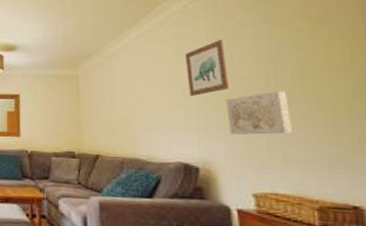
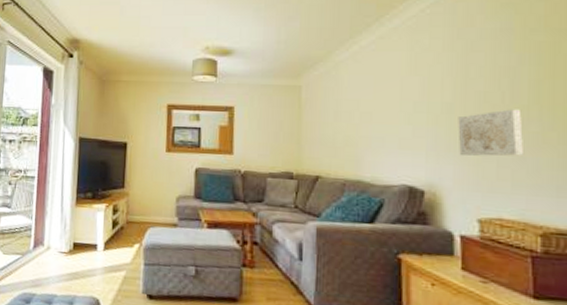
wall art: present [186,40,229,97] -> none [419,51,462,114]

